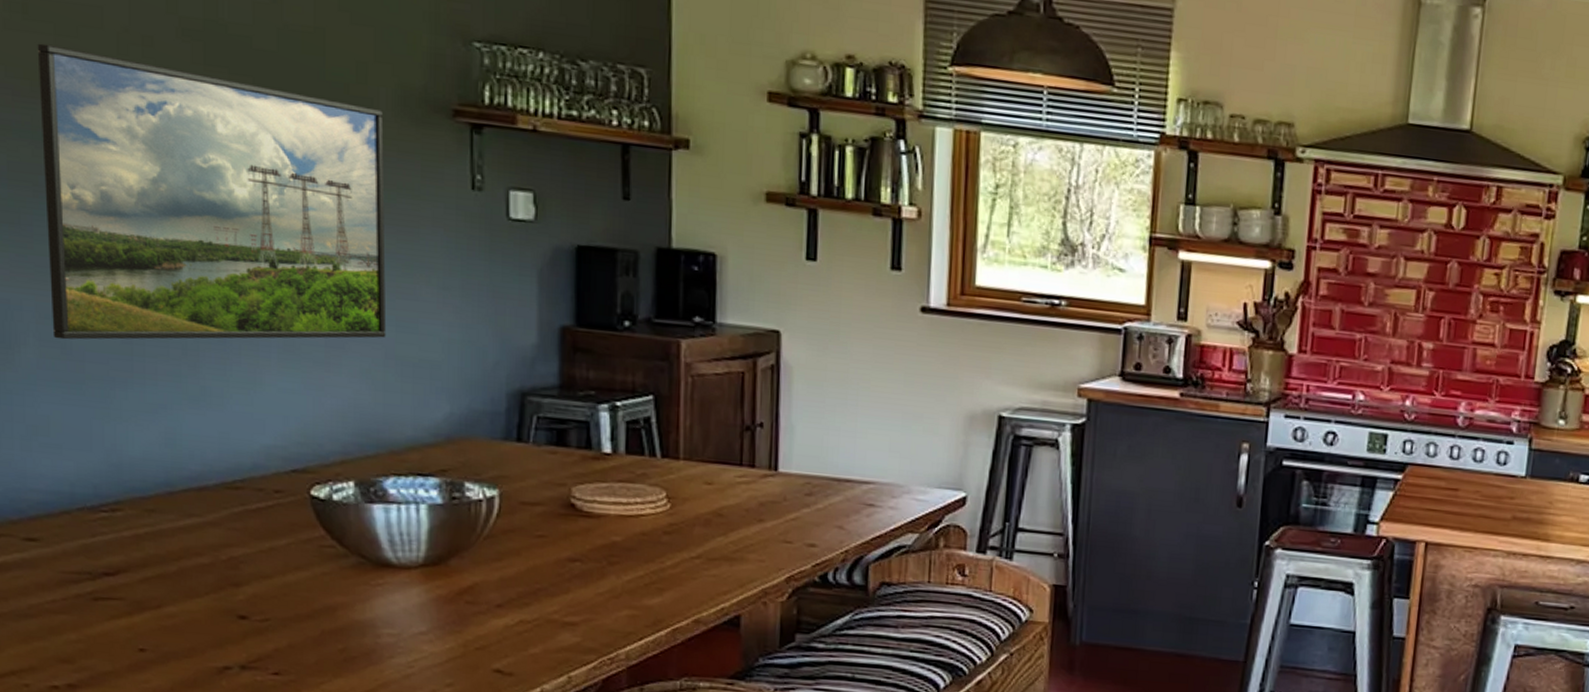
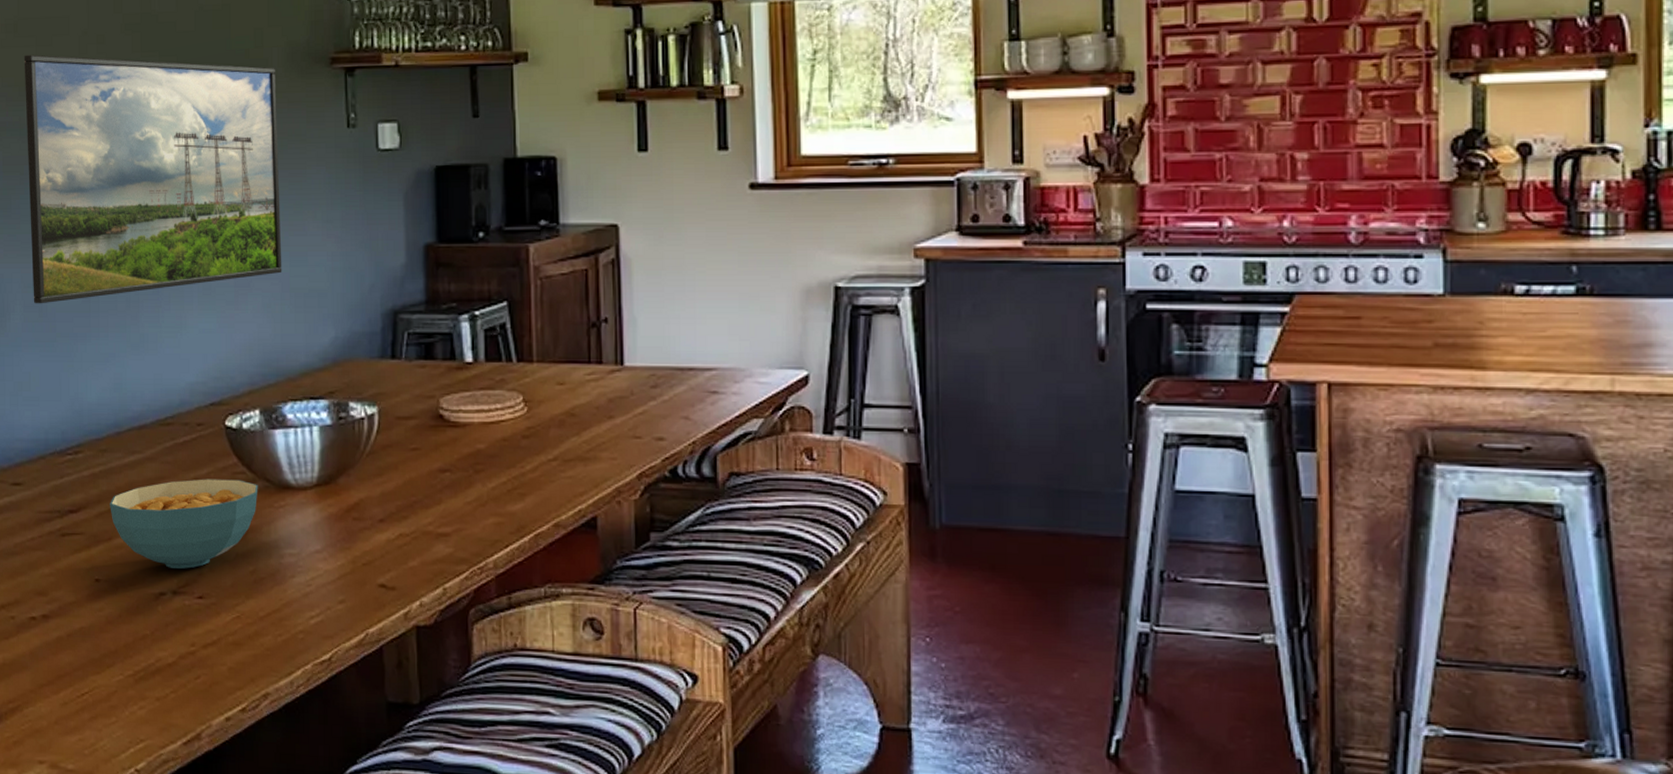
cereal bowl: none [159,549,351,643] -> present [110,479,258,569]

